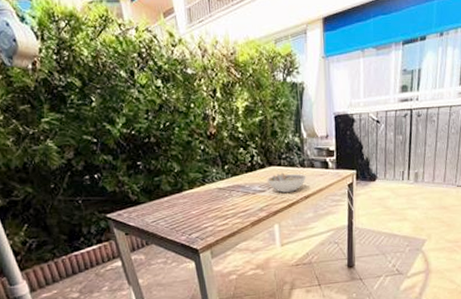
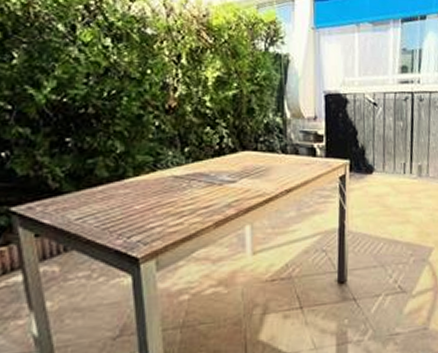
bowl: present [266,172,306,193] -> none [238,159,289,184]

